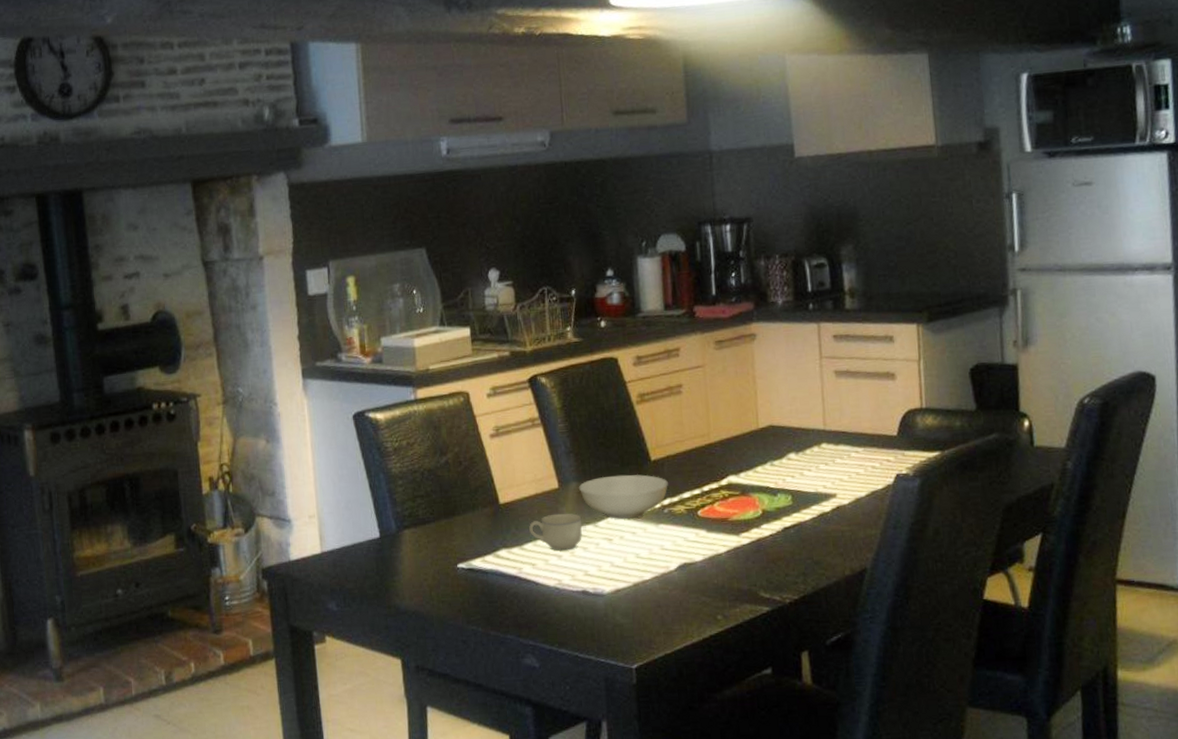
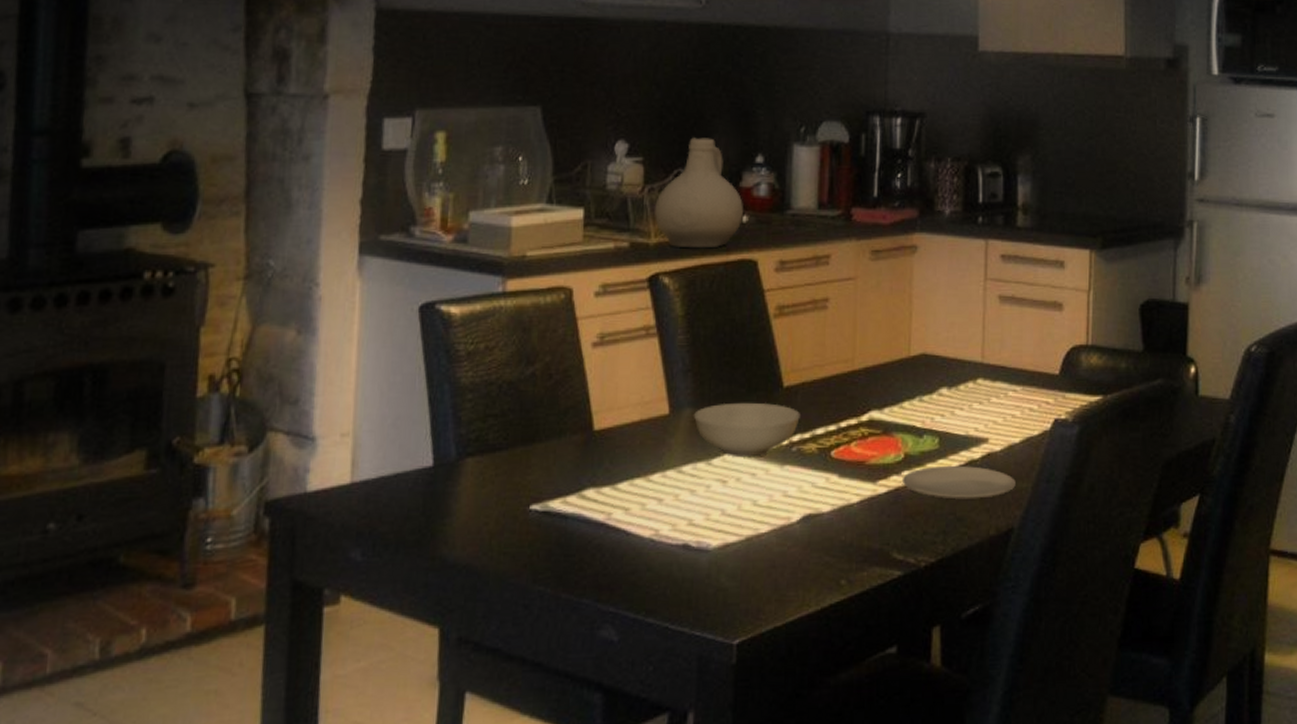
ceramic jug: none [526,259,601,353] -> present [653,137,743,249]
cup: present [528,513,583,551] -> none [625,446,693,493]
plate: none [762,517,865,547] -> present [901,465,1016,500]

